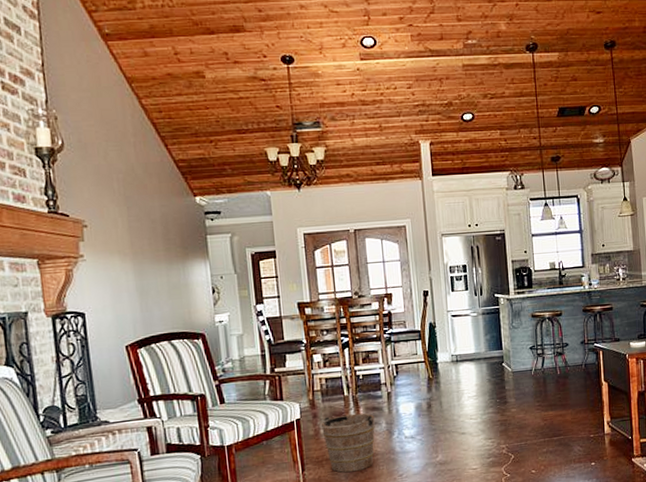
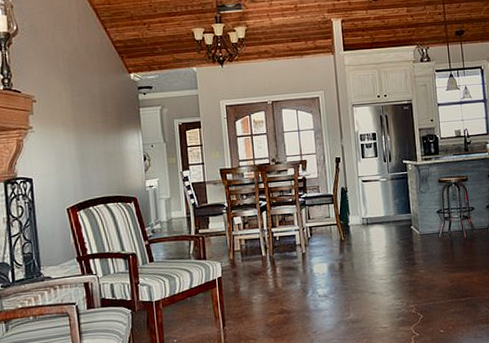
bucket: present [317,413,375,473] -> none [237,273,291,329]

